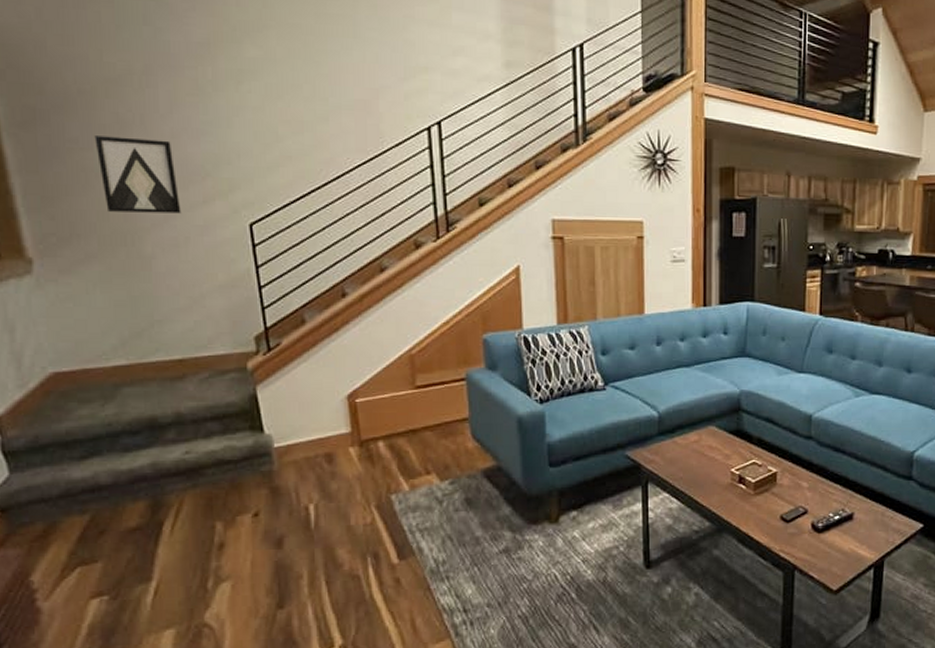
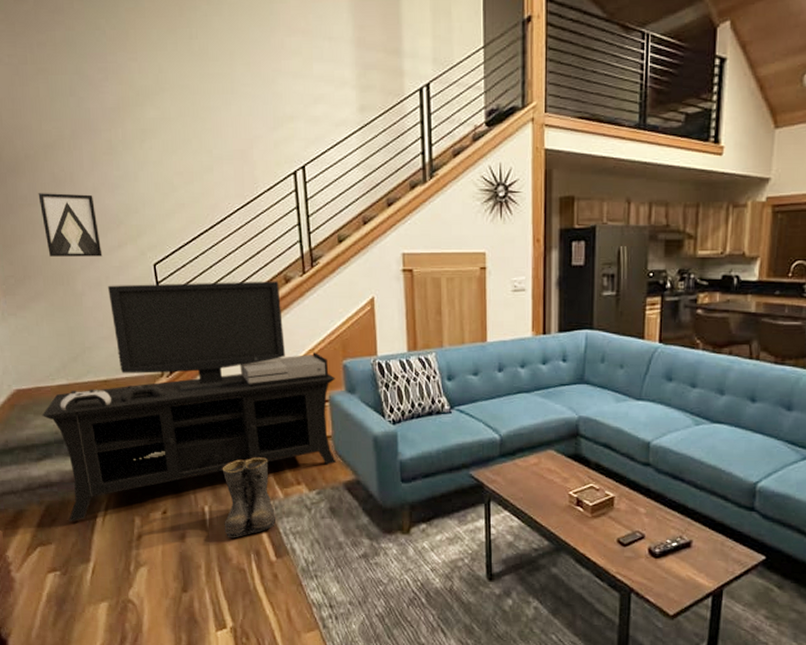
media console: none [89,245,475,534] -> present [42,281,337,522]
boots: none [332,445,399,541] -> present [222,457,275,538]

